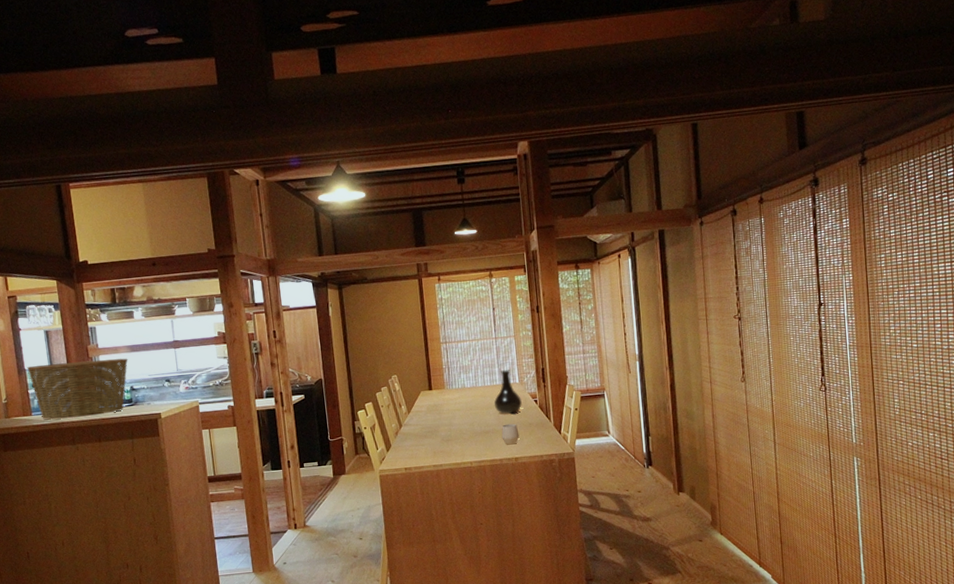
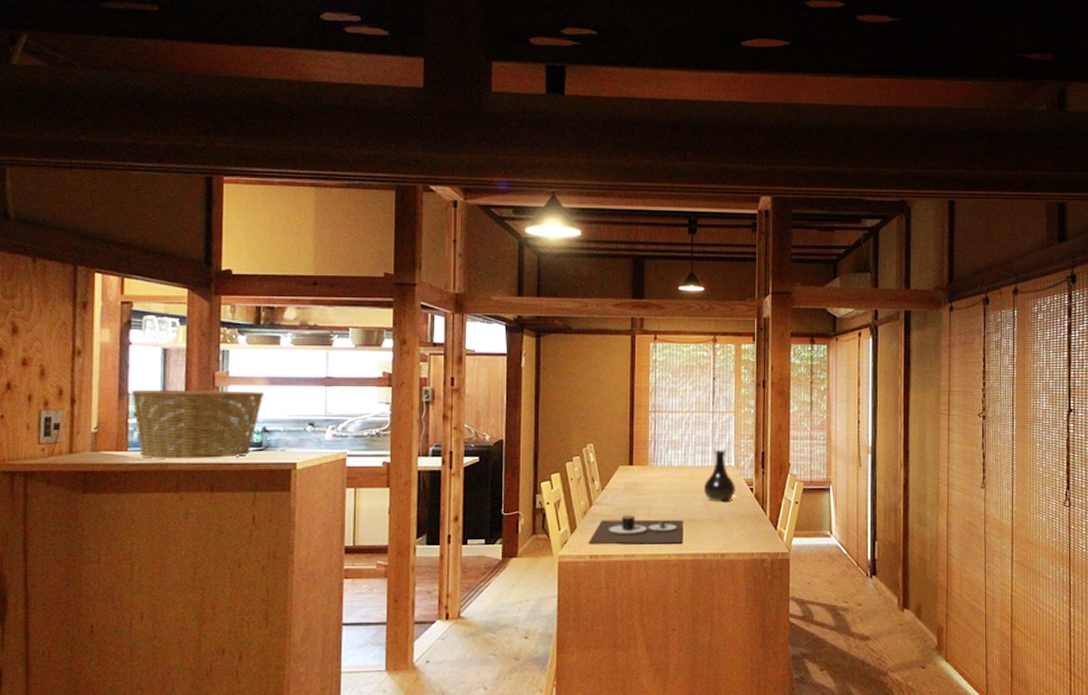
place setting: none [402,432,482,459] -> present [589,515,683,545]
cup: present [501,423,520,445] -> none [708,513,729,538]

